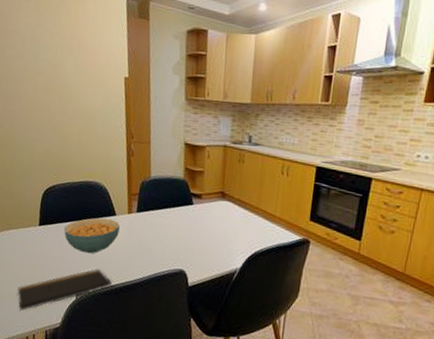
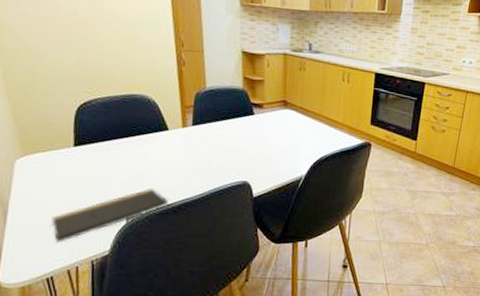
cereal bowl: present [64,217,120,254] -> none [106,133,174,173]

